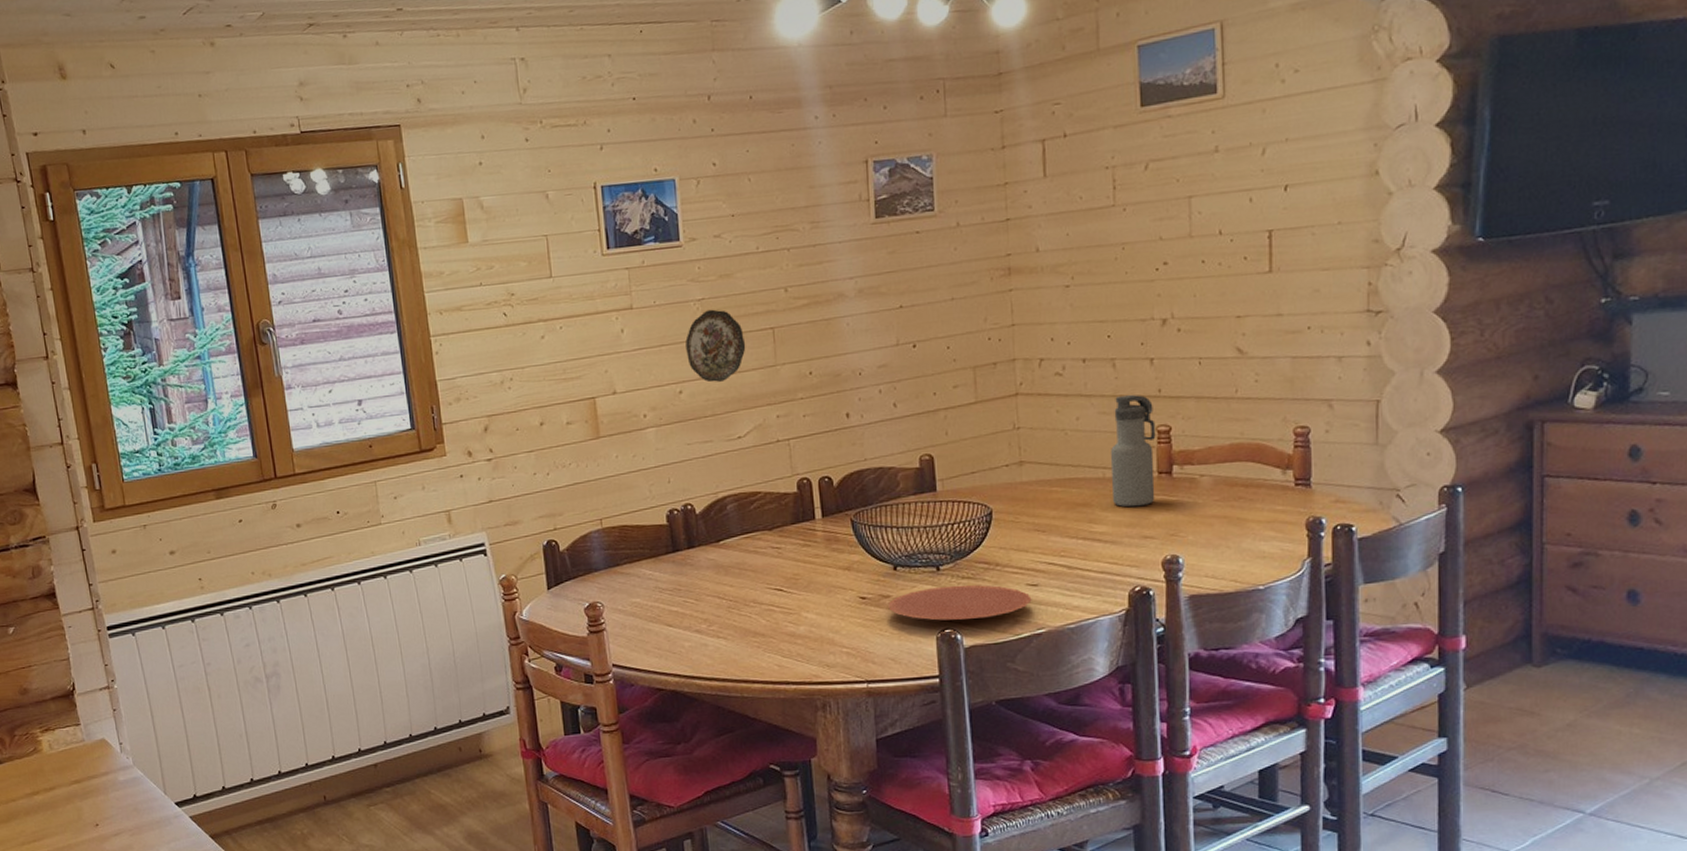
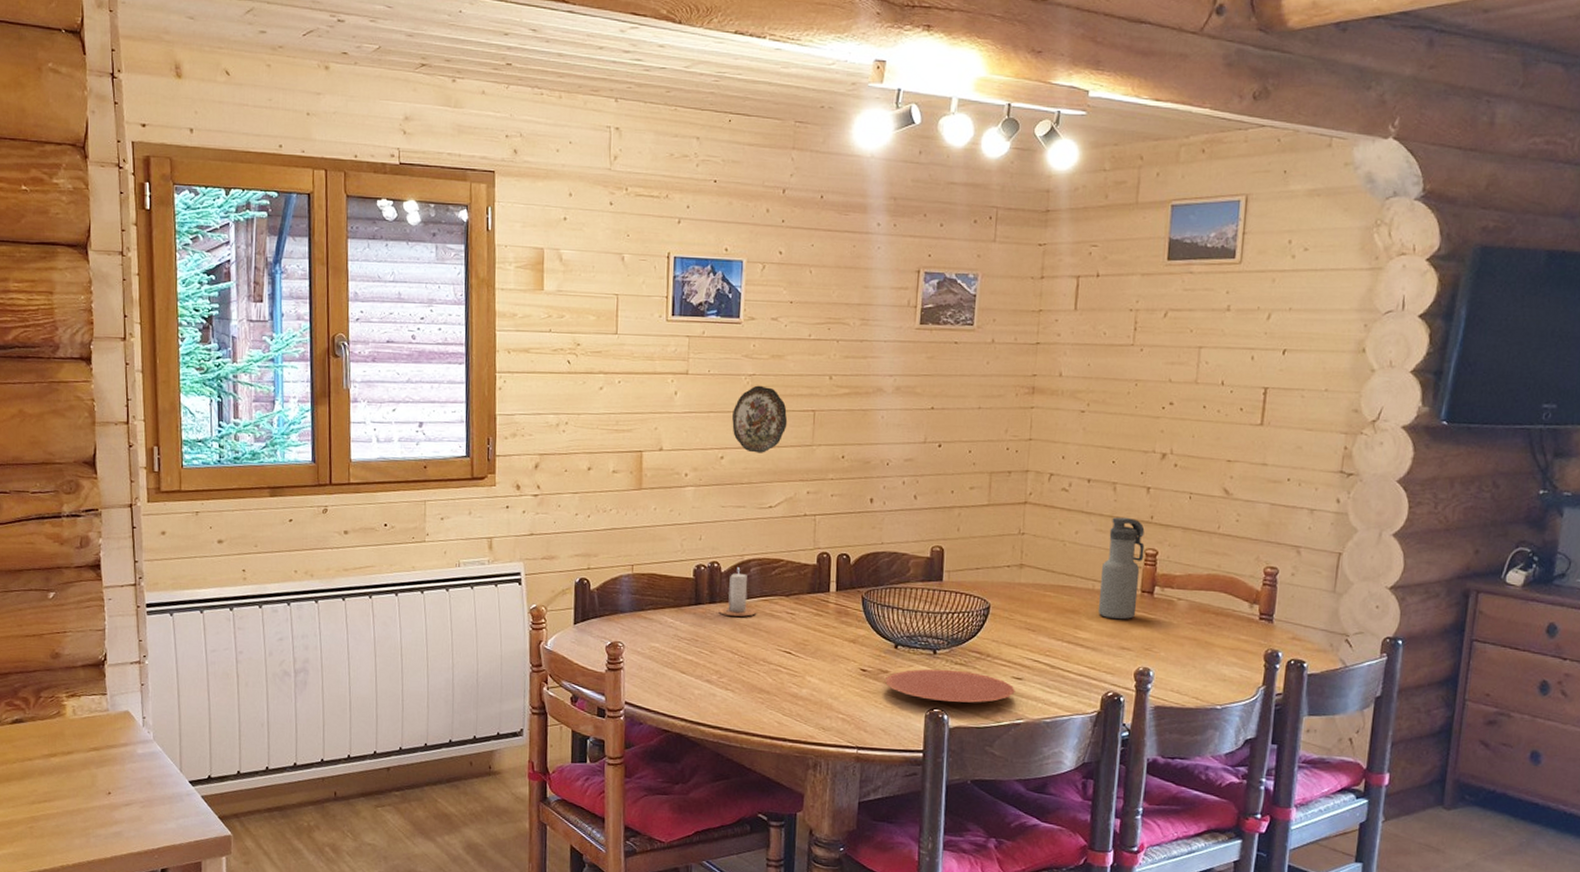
candle: none [698,506,740,559] -> present [718,567,757,617]

